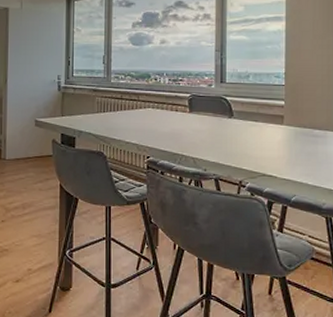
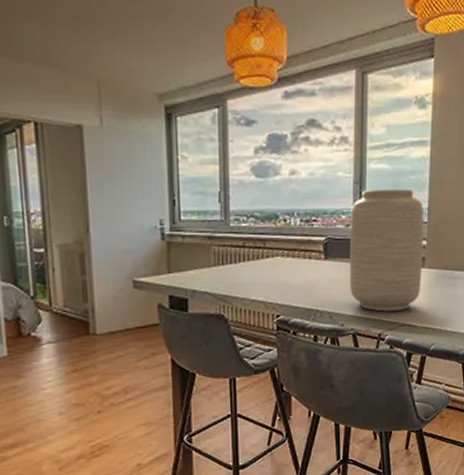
vase: none [211,56,281,162] -> present [349,188,424,312]

